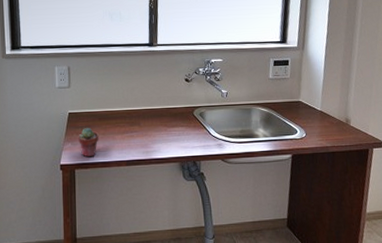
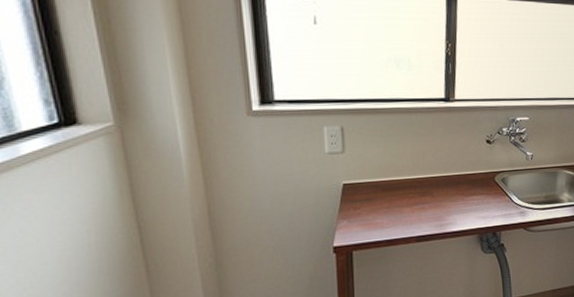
potted succulent: present [78,128,99,158] -> none [356,201,383,236]

